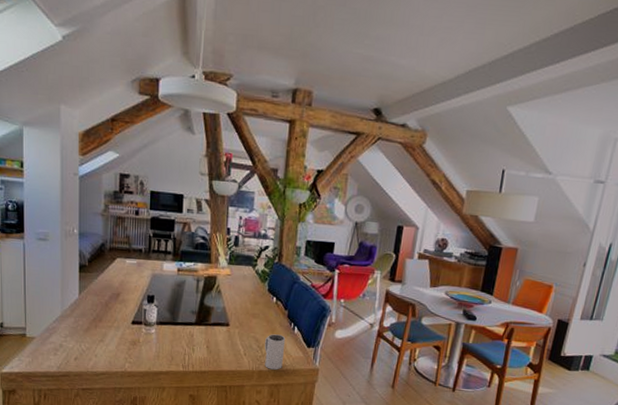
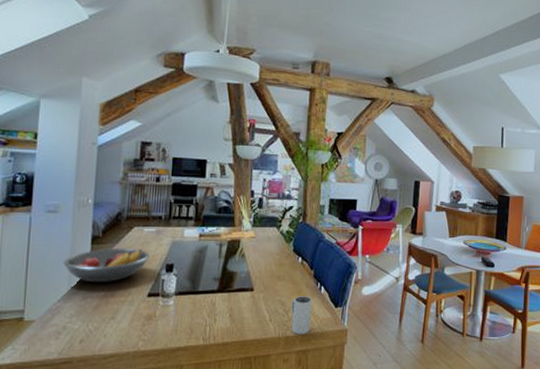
fruit bowl: none [55,277,132,309] -> present [63,248,150,283]

